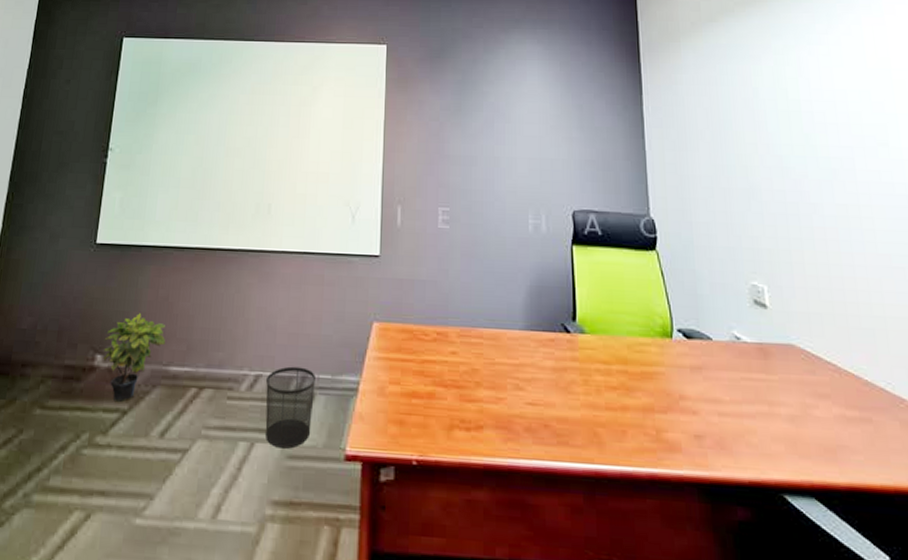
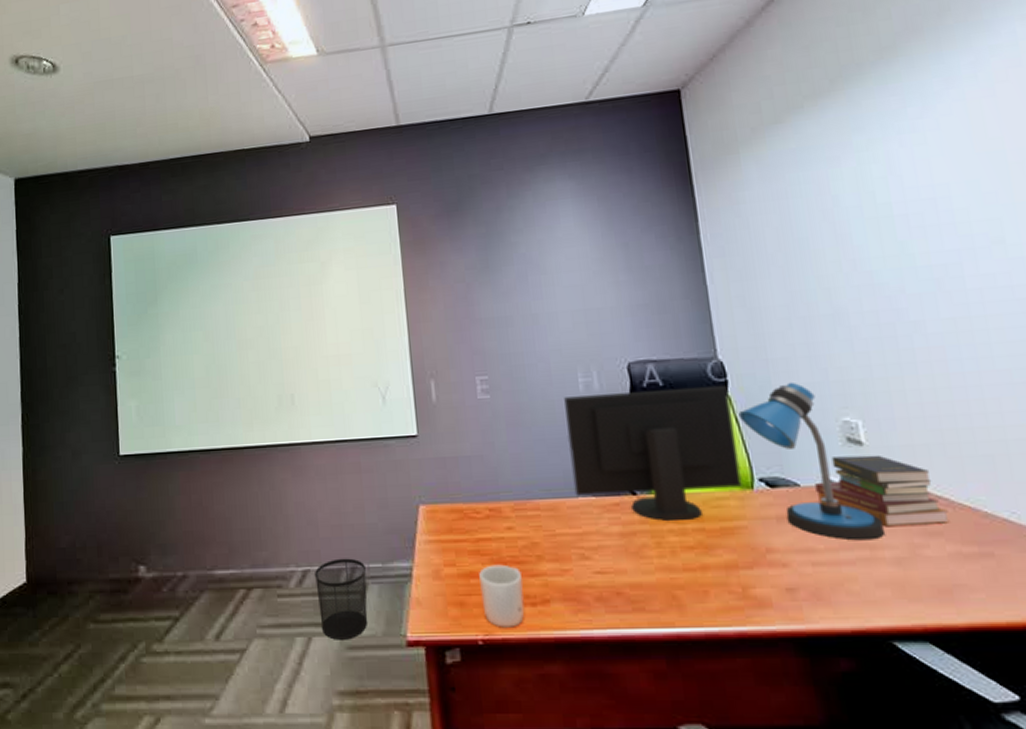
potted plant: present [103,313,166,402] -> none [144,521,207,609]
mug: none [420,386,461,450] -> present [479,564,525,628]
computer monitor: none [514,235,663,362] -> present [564,384,743,522]
desk lamp: none [664,244,781,397] -> present [738,381,884,541]
books: none [725,316,837,388] -> present [815,454,950,527]

